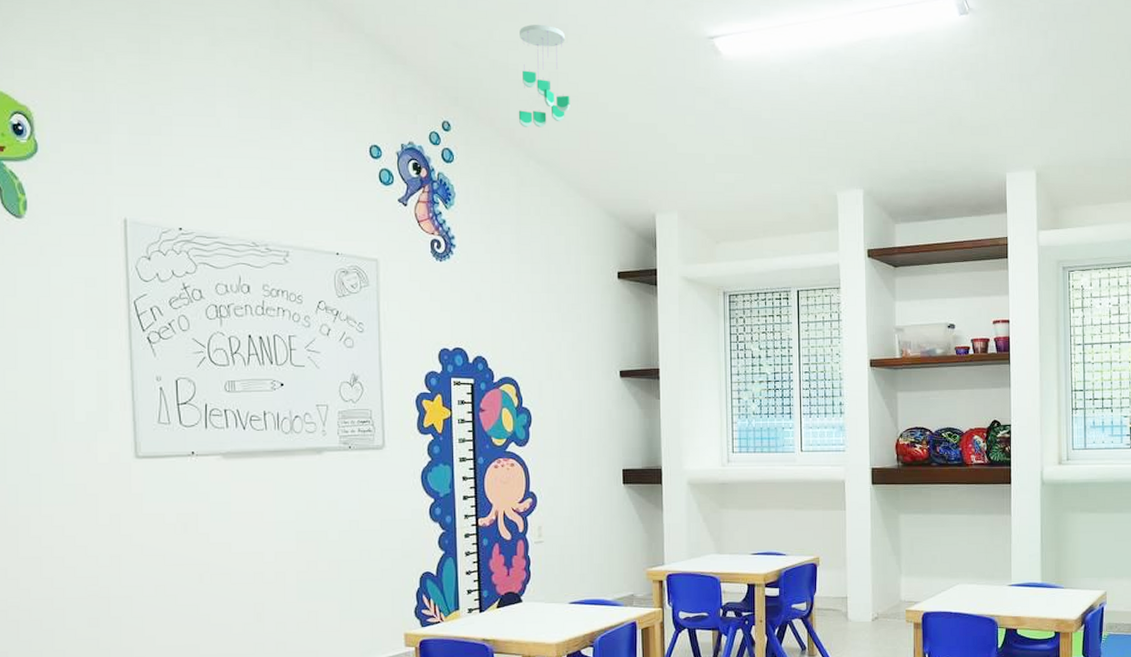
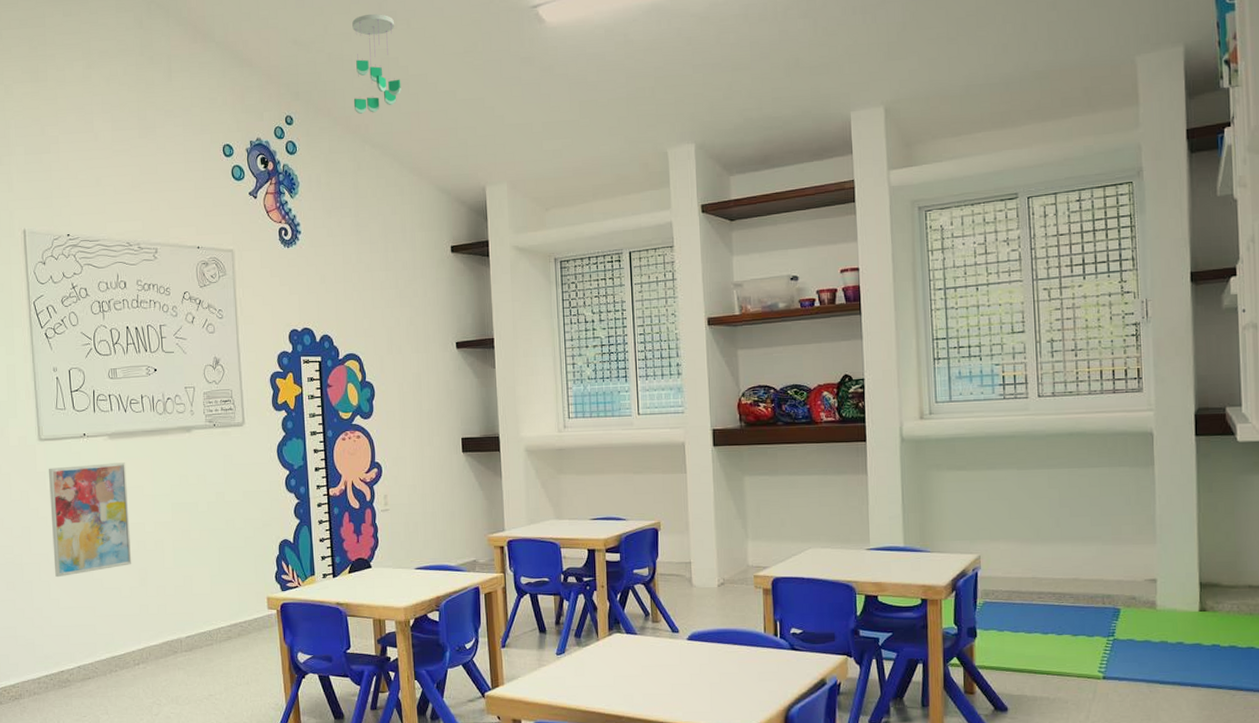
wall art: none [147,485,247,613] -> present [49,462,132,578]

